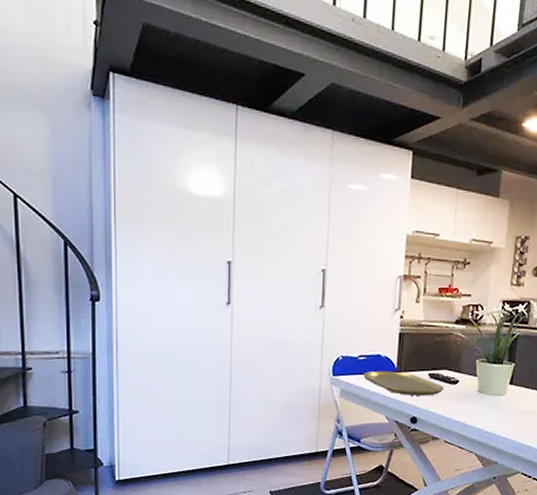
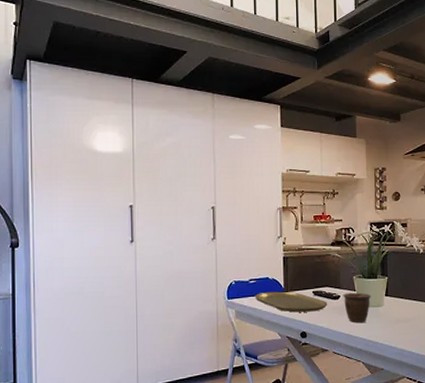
mug: none [462,378,494,412] -> present [343,292,371,323]

